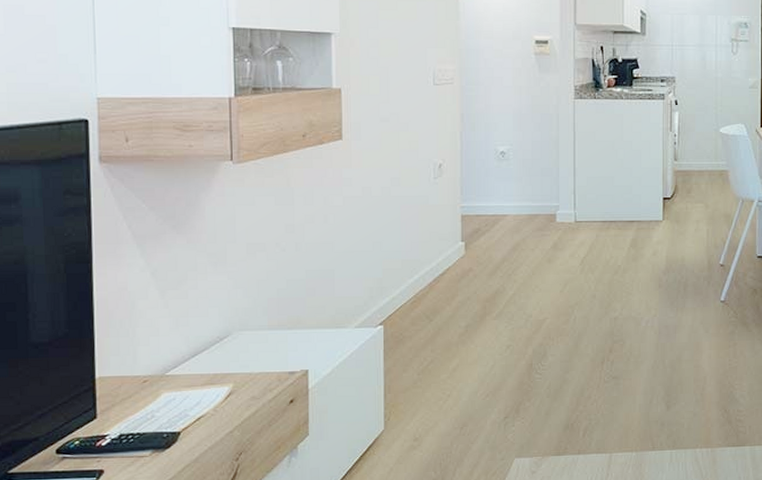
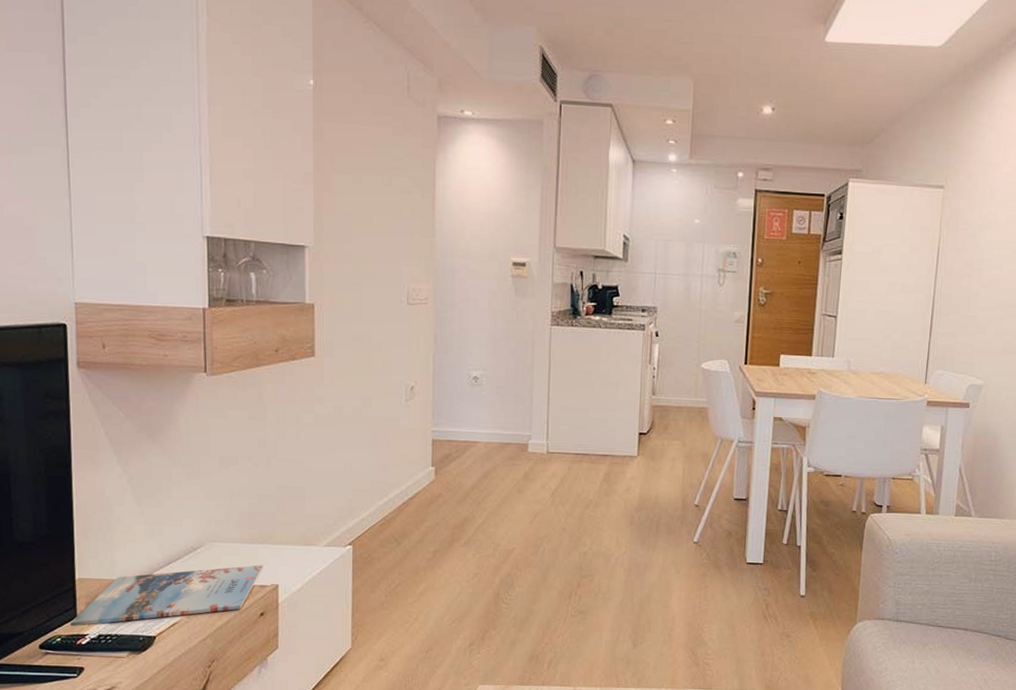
magazine: none [90,351,293,428] -> present [70,565,264,627]

